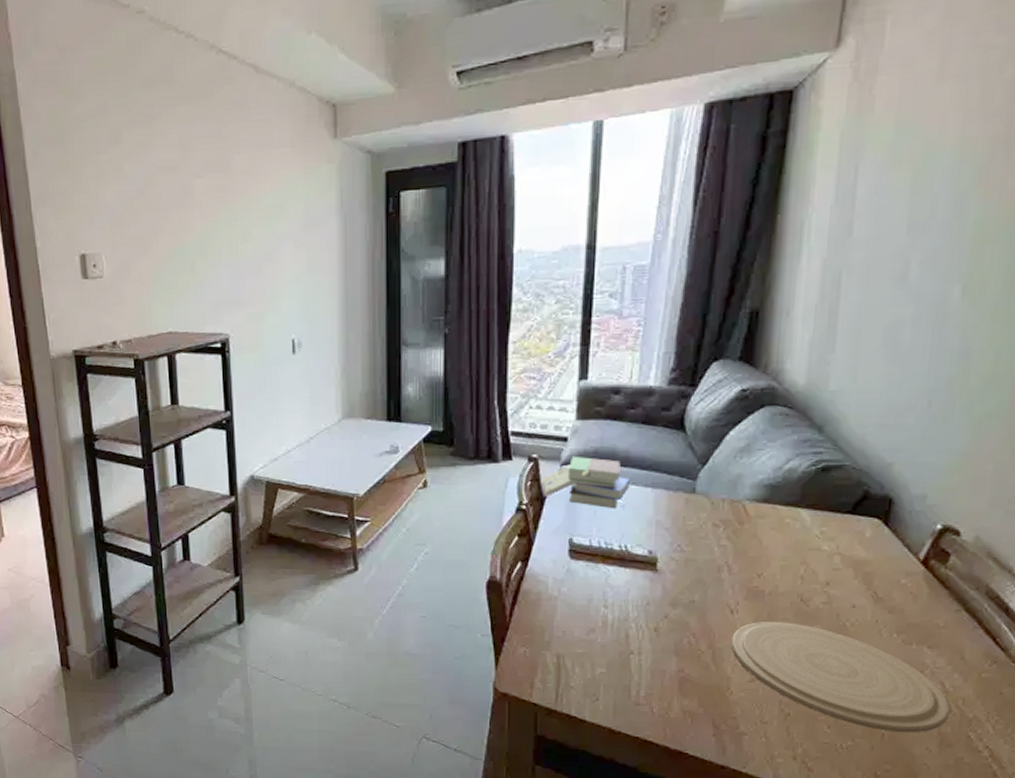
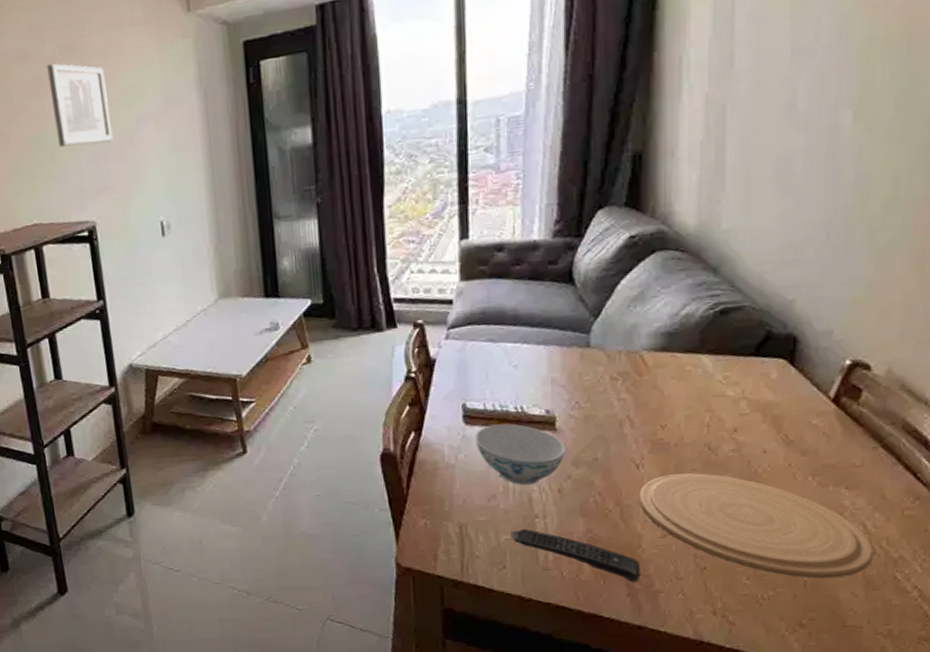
wall art: none [193,177,252,259] -> present [47,63,113,147]
book: present [539,455,629,509] -> none [427,318,520,370]
bowl: none [579,561,665,622] -> present [475,423,565,486]
remote control: none [606,663,727,723] -> present [510,528,640,582]

